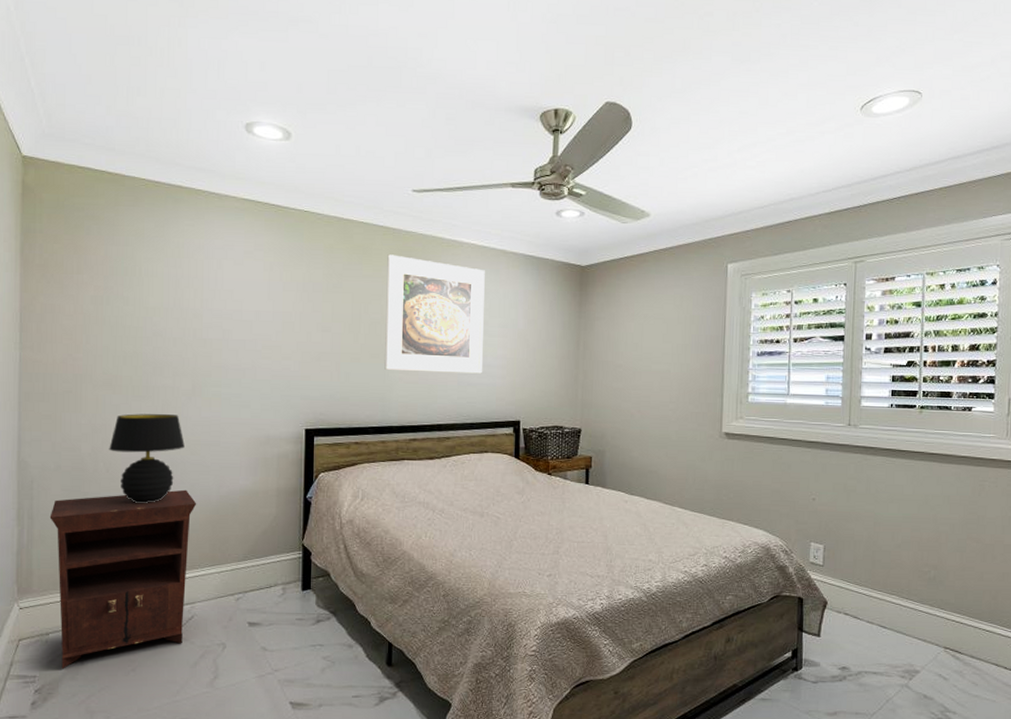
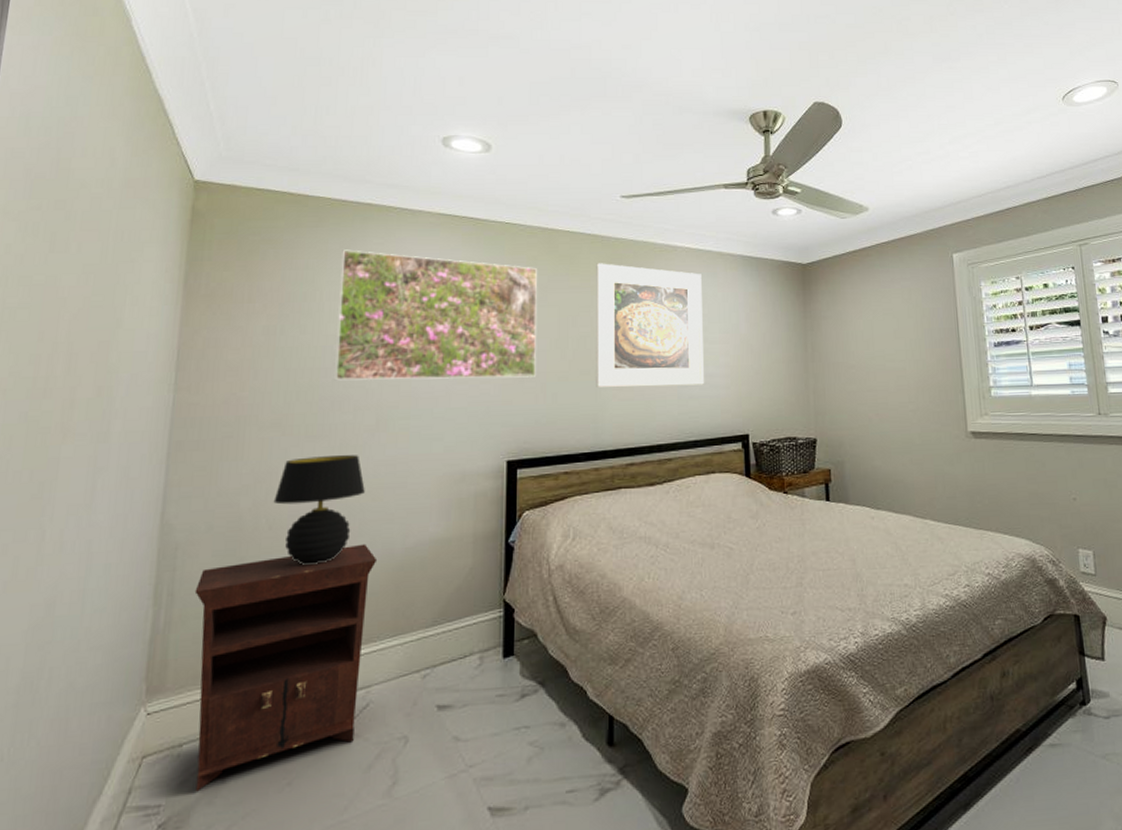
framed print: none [155,229,333,357] -> present [334,249,537,381]

